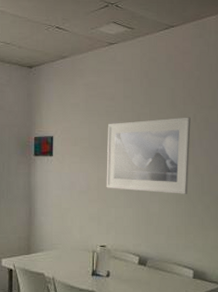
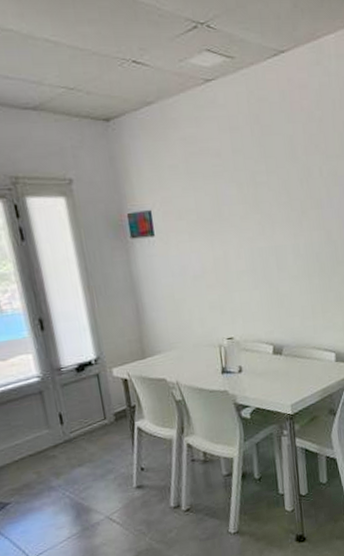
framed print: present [106,117,191,194] -> none [217,171,321,270]

